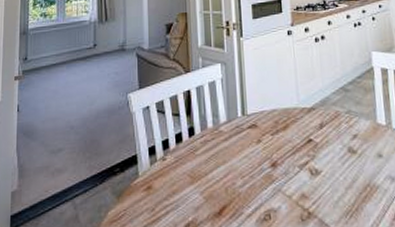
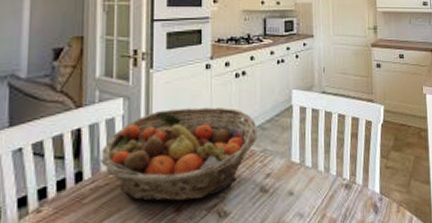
fruit basket: none [207,70,341,158] -> present [101,107,257,202]

